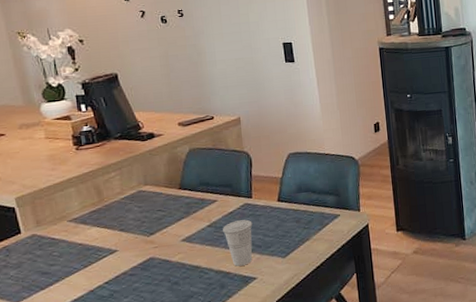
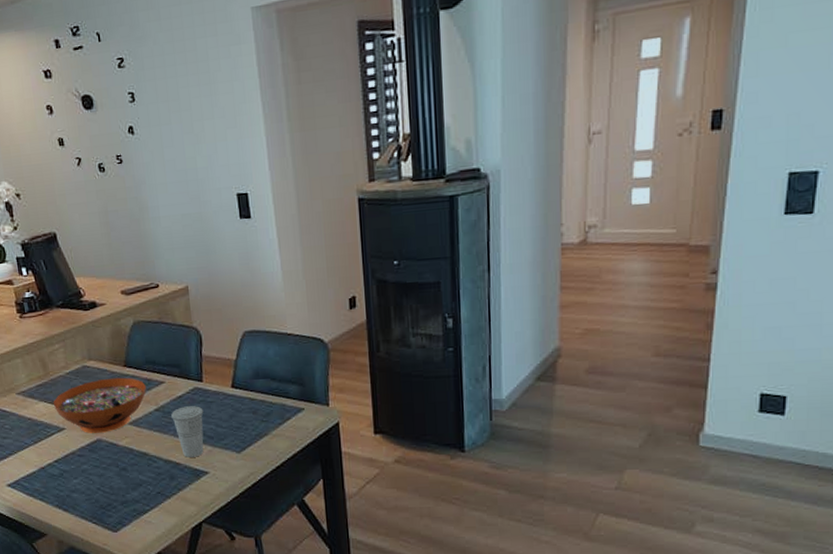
decorative bowl: none [106,199,200,253] -> present [53,377,146,433]

